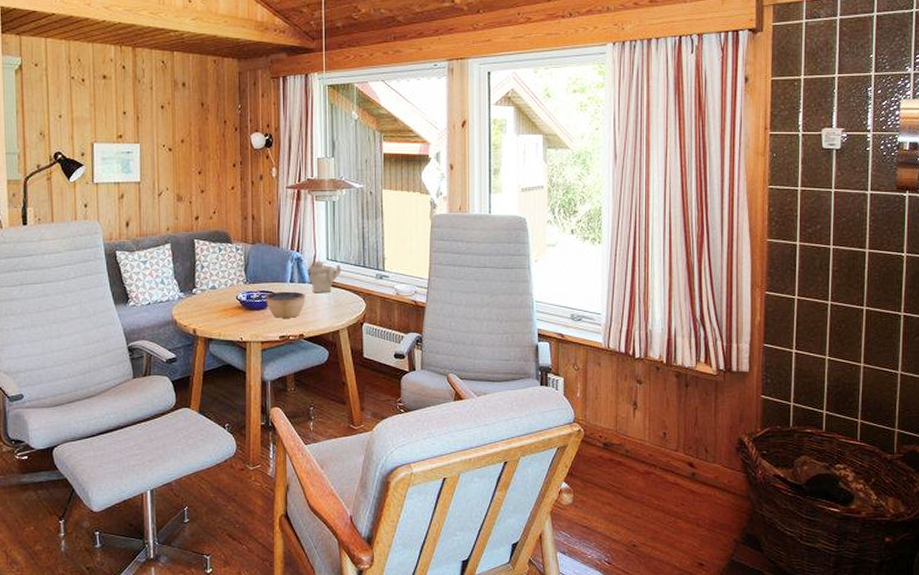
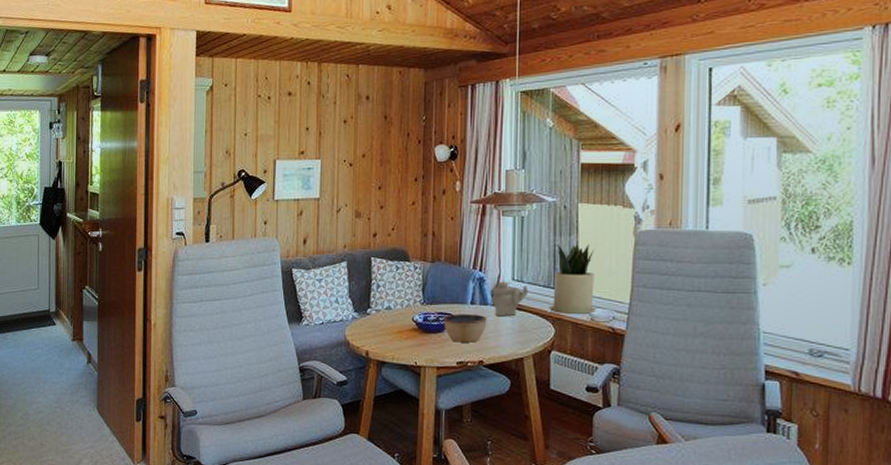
planter: none [360,227,401,290] -> present [548,244,597,315]

